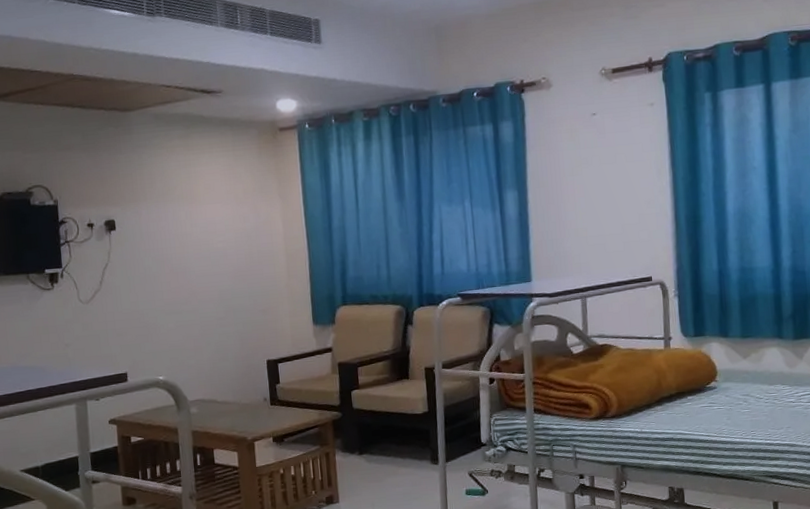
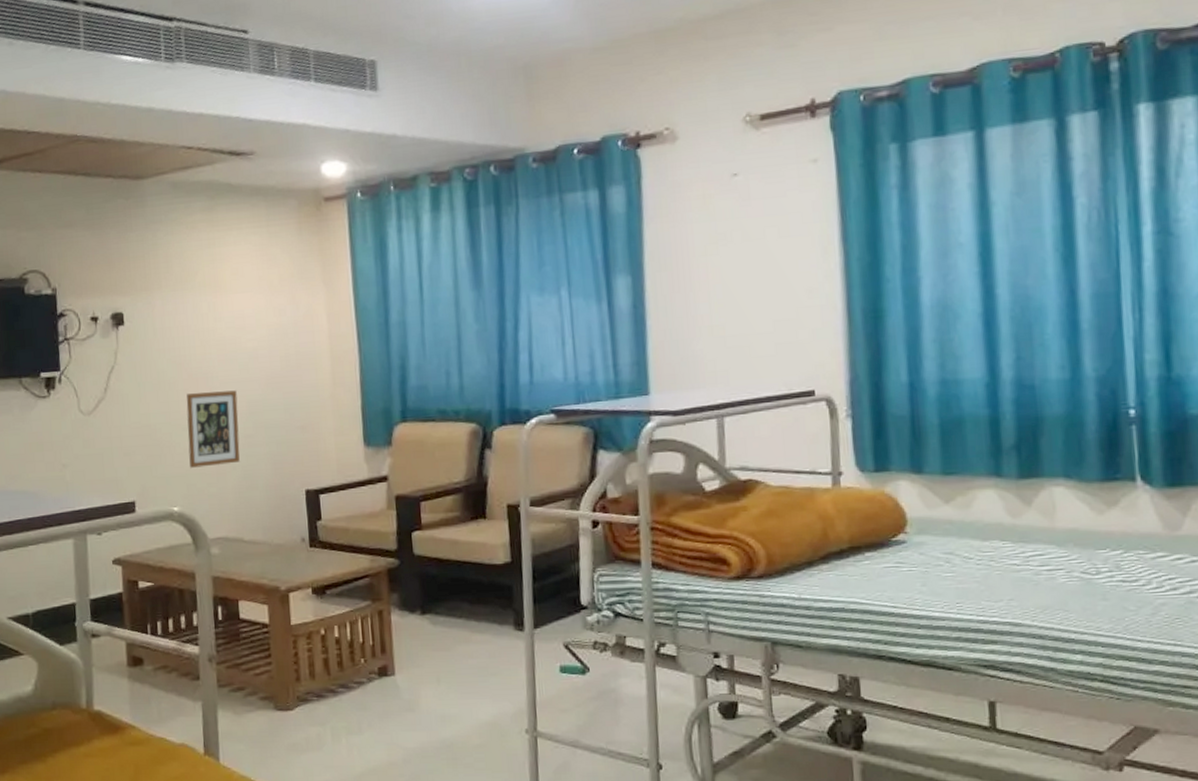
picture frame: none [168,282,213,345] -> present [186,390,240,468]

